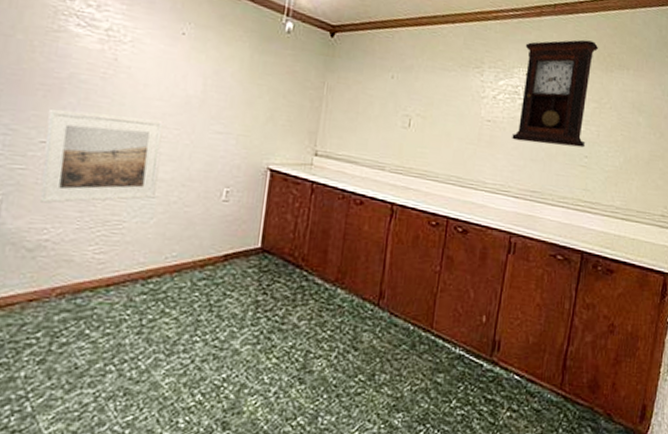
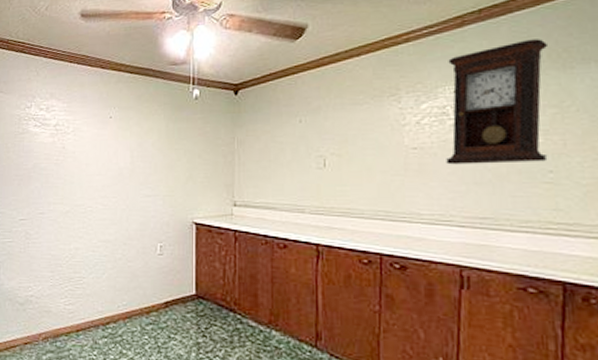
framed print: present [39,108,164,204] -> none [22,191,105,267]

